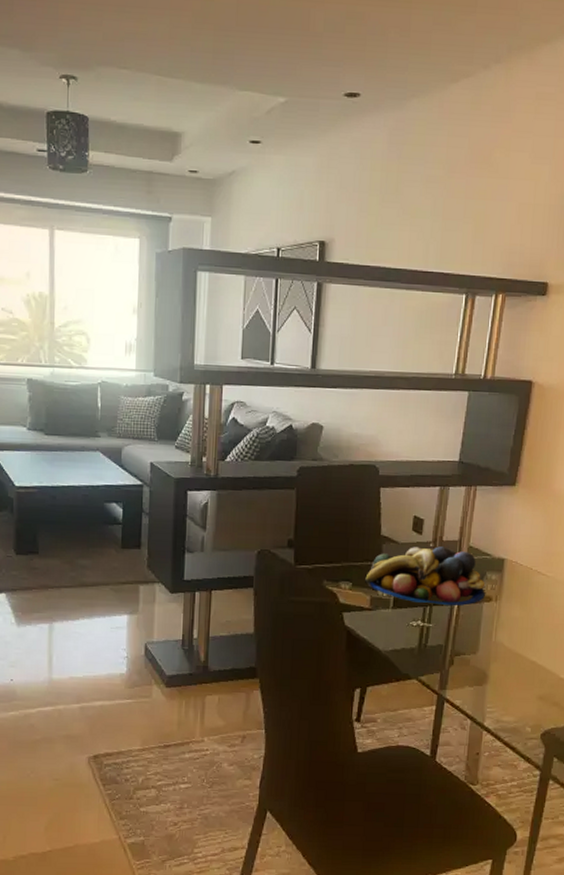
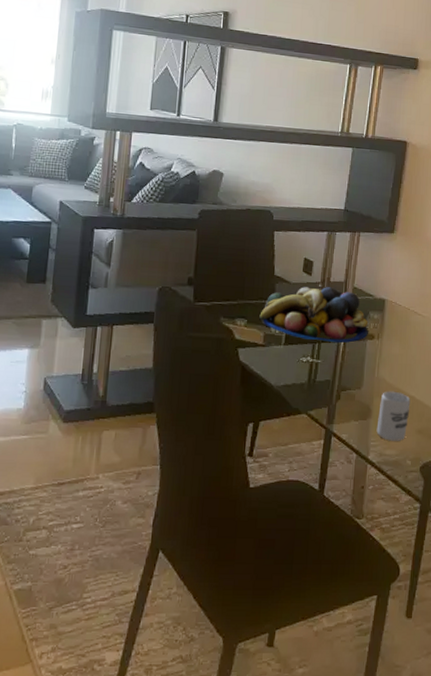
cup: none [493,656,532,708] -> present [376,391,411,441]

